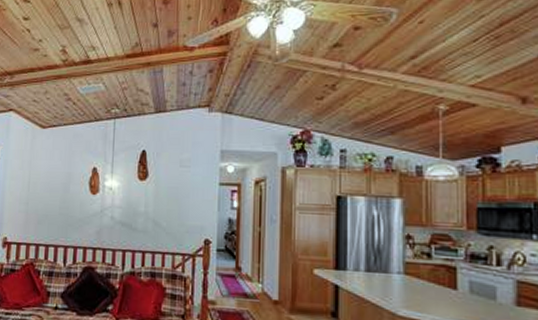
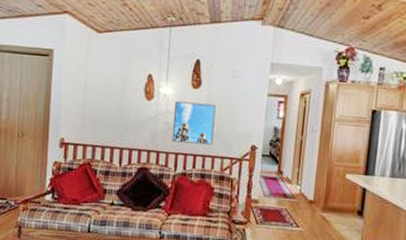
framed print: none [118,194,164,241] -> present [171,101,216,145]

